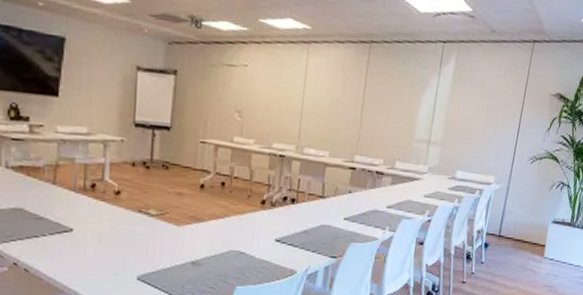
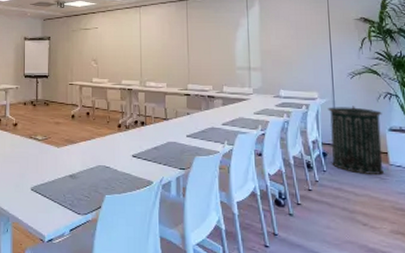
trash can: none [491,194,551,267] -> present [327,106,384,174]

